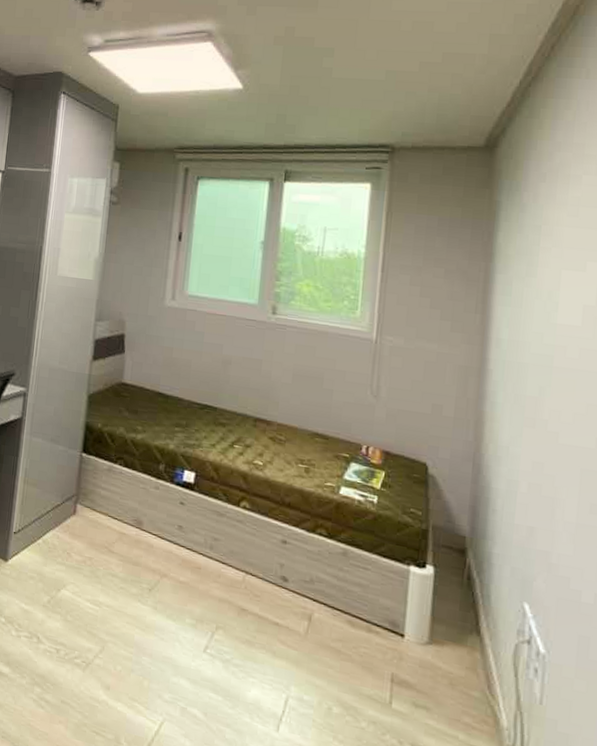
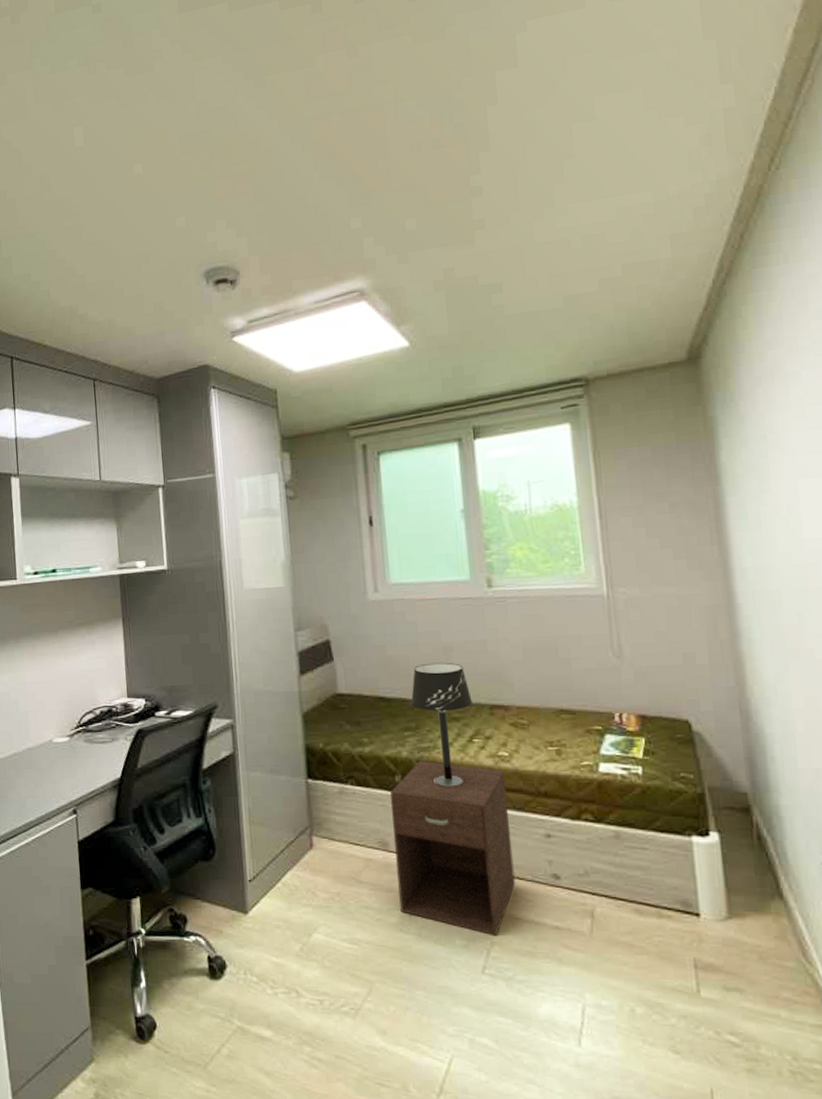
nightstand: none [142,454,256,622] -> present [390,760,515,937]
table lamp: none [185,371,240,484] -> present [410,662,472,787]

